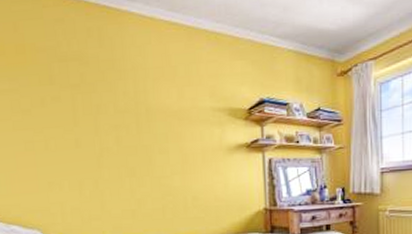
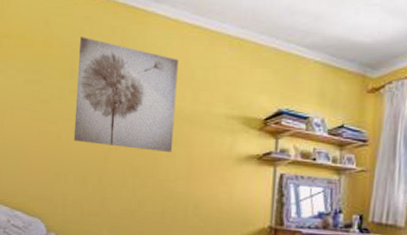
wall art: none [55,40,165,150] -> present [73,37,179,152]

